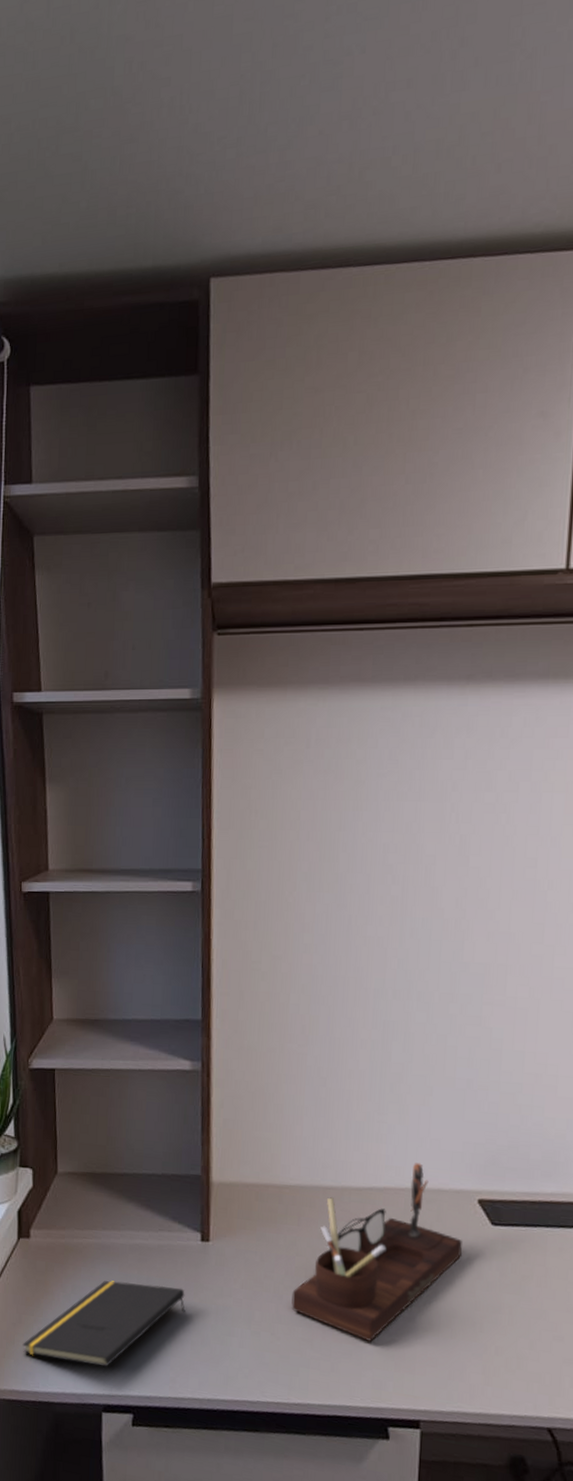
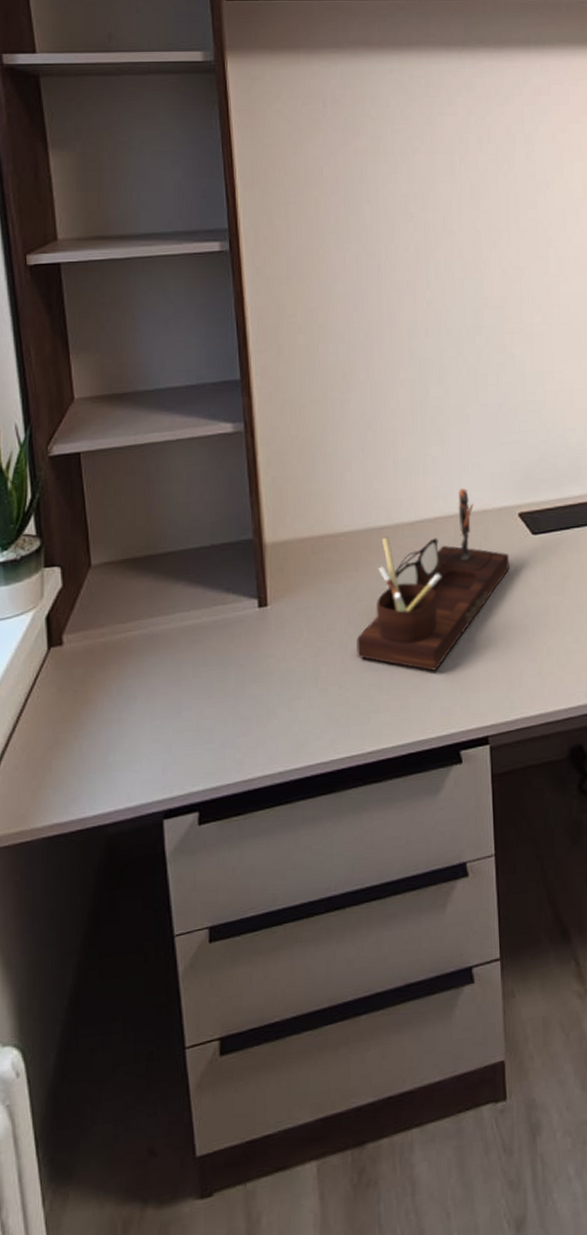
notepad: present [22,1280,185,1367] -> none [62,661,248,779]

